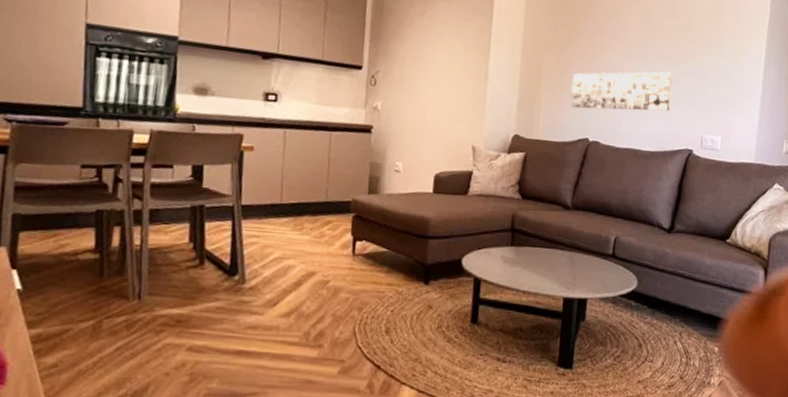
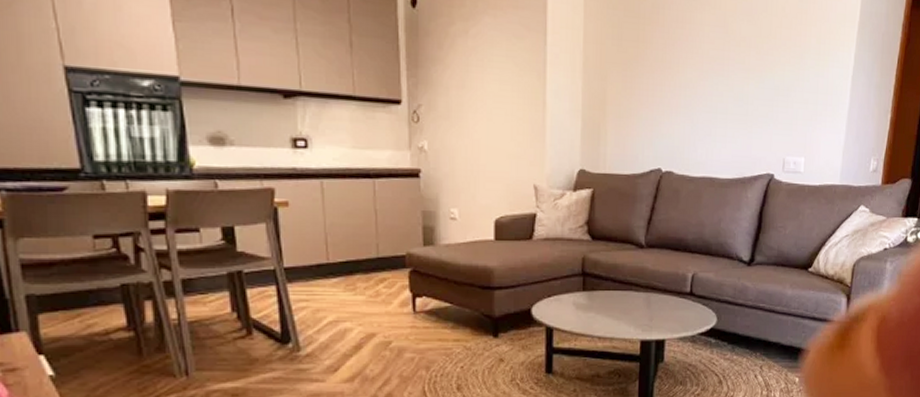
wall art: present [570,71,672,111] -> none [639,87,752,135]

